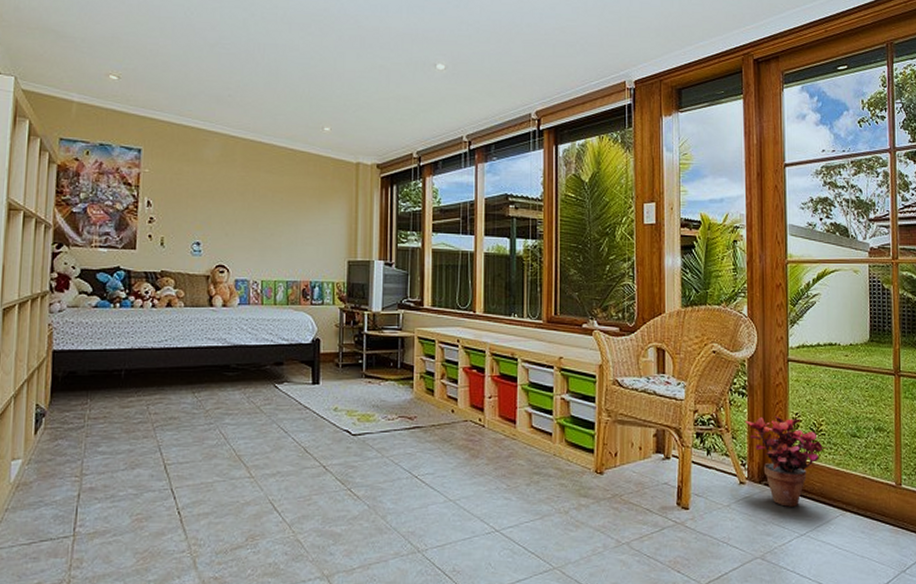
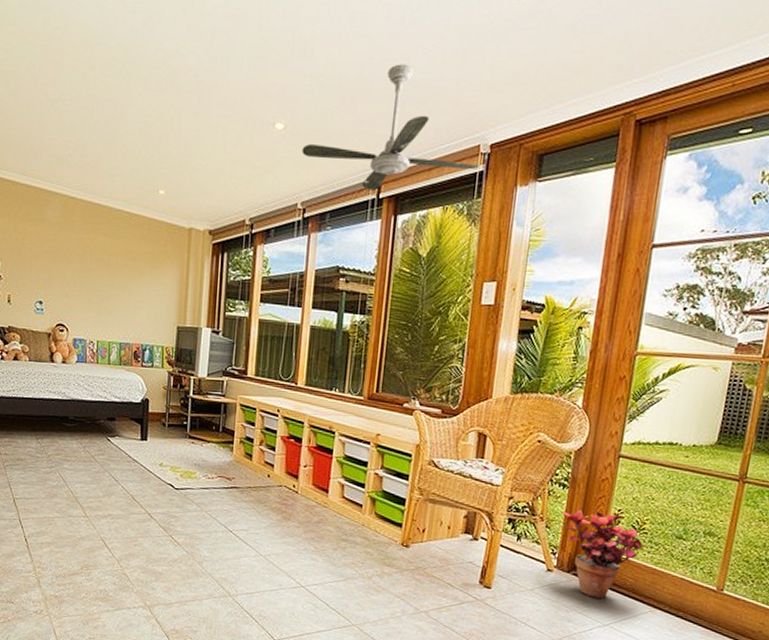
ceiling fan: none [464,13,627,123] -> present [302,64,479,191]

